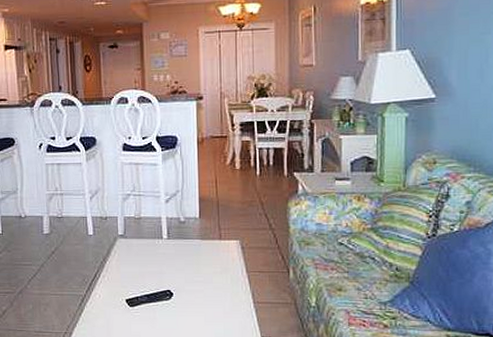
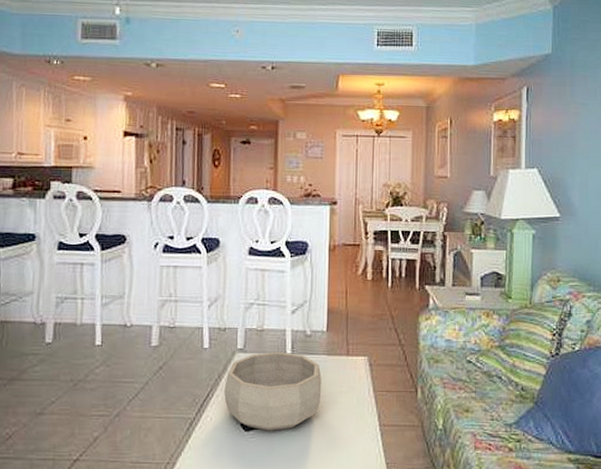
decorative bowl: none [109,237,197,307] -> present [224,351,322,431]

